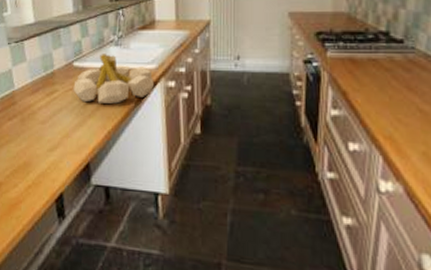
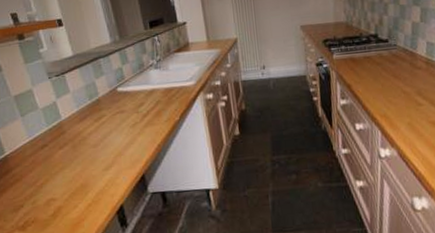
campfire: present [73,54,154,104] -> none [120,77,194,123]

